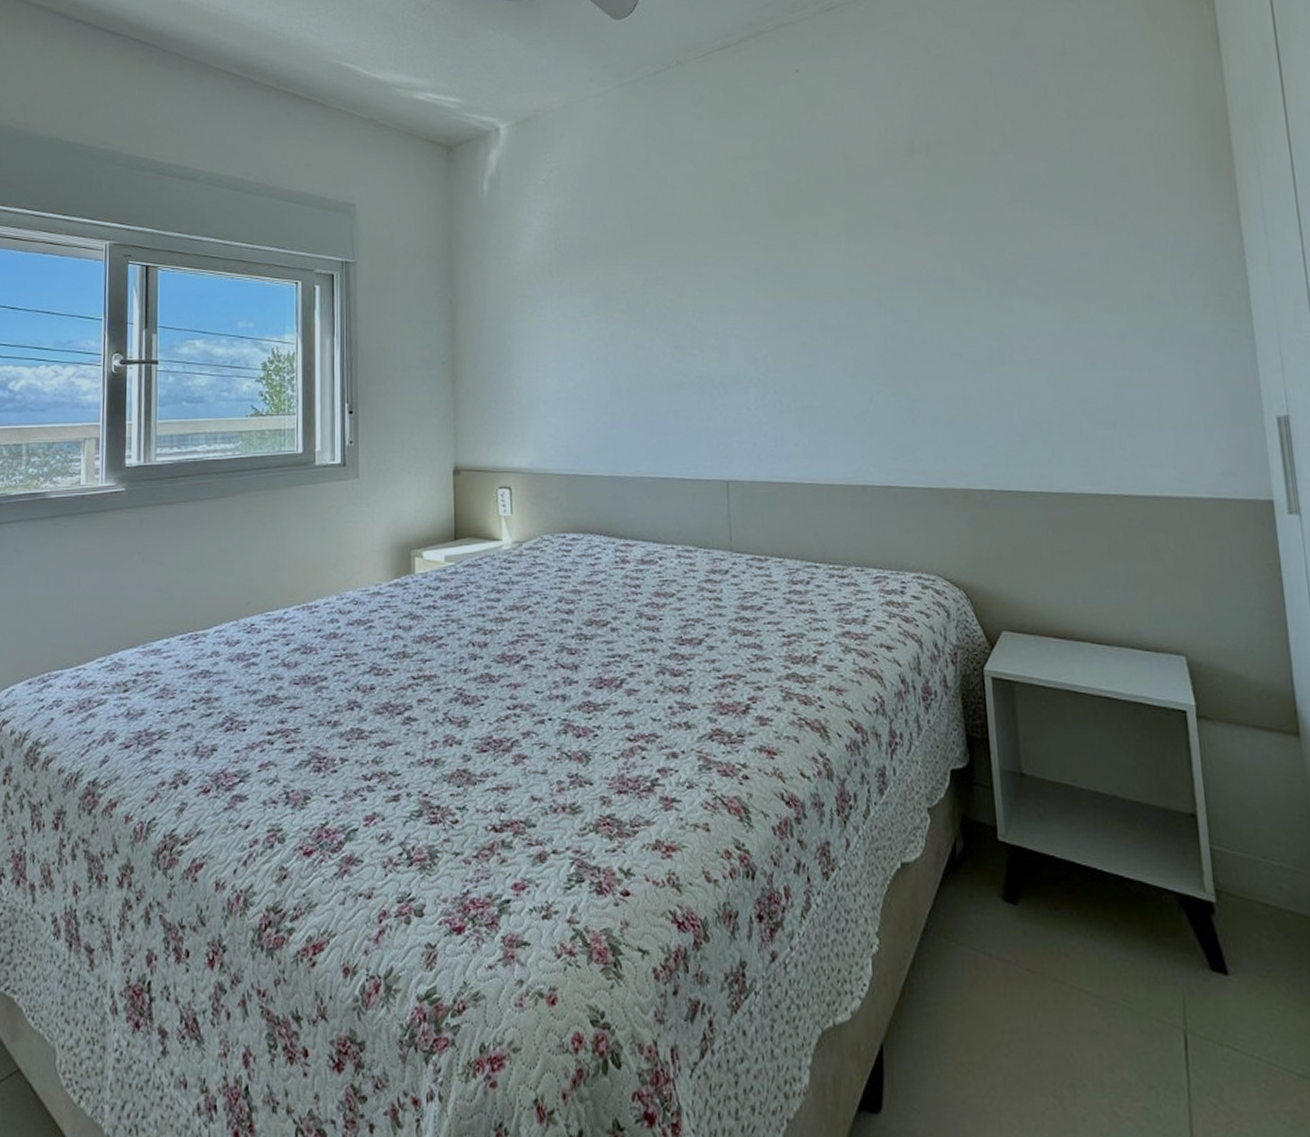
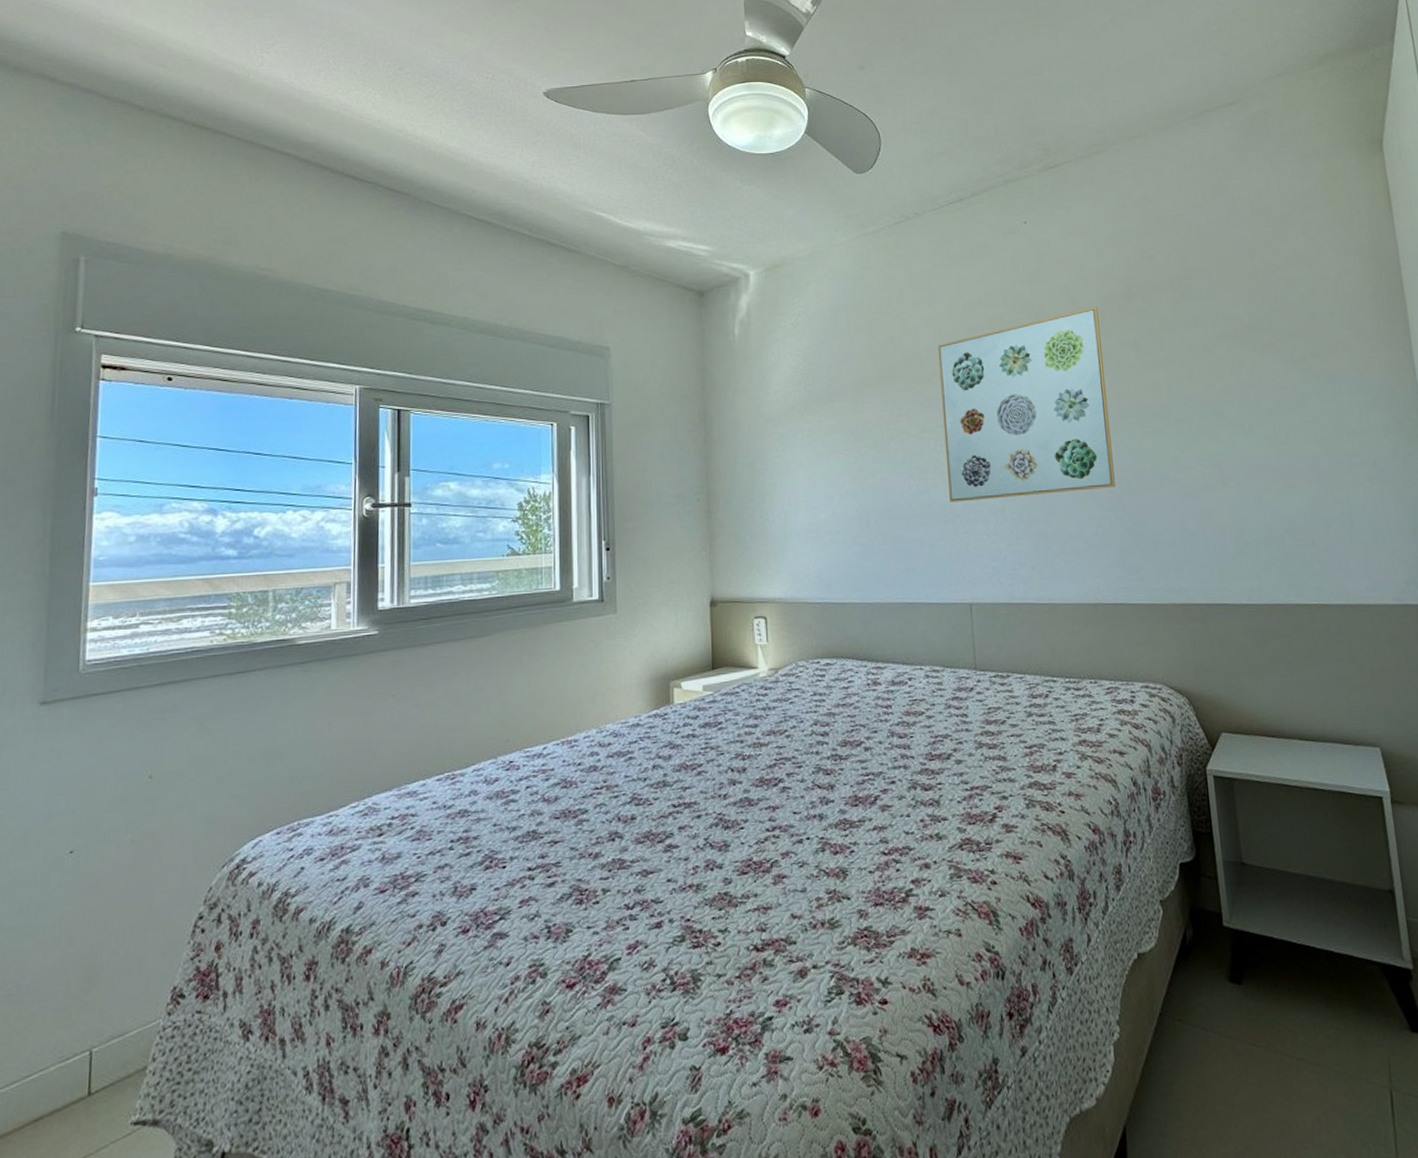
wall art: none [698,163,890,373] -> present [937,307,1115,503]

